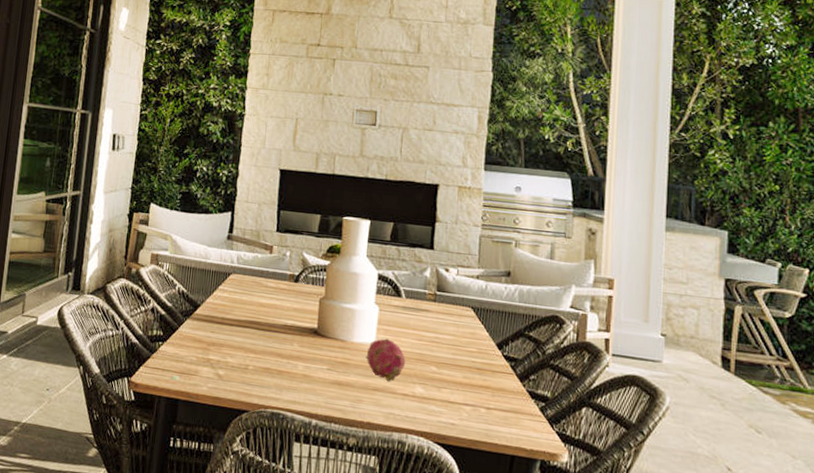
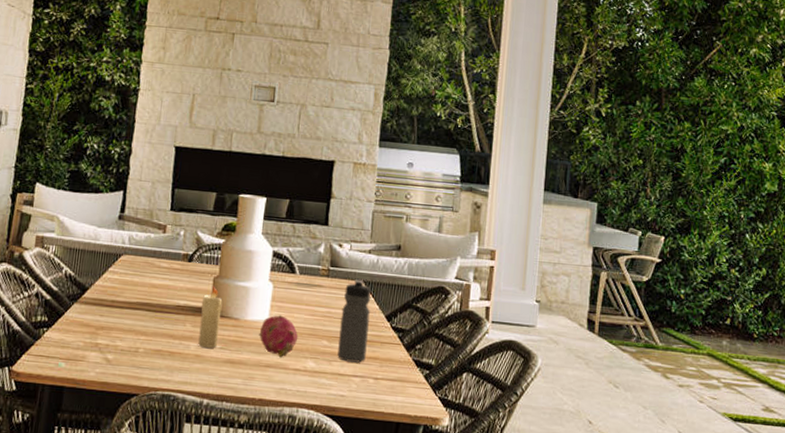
candle: none [306,307,329,369] -> present [198,286,223,348]
water bottle: none [447,305,481,391] -> present [337,279,371,363]

